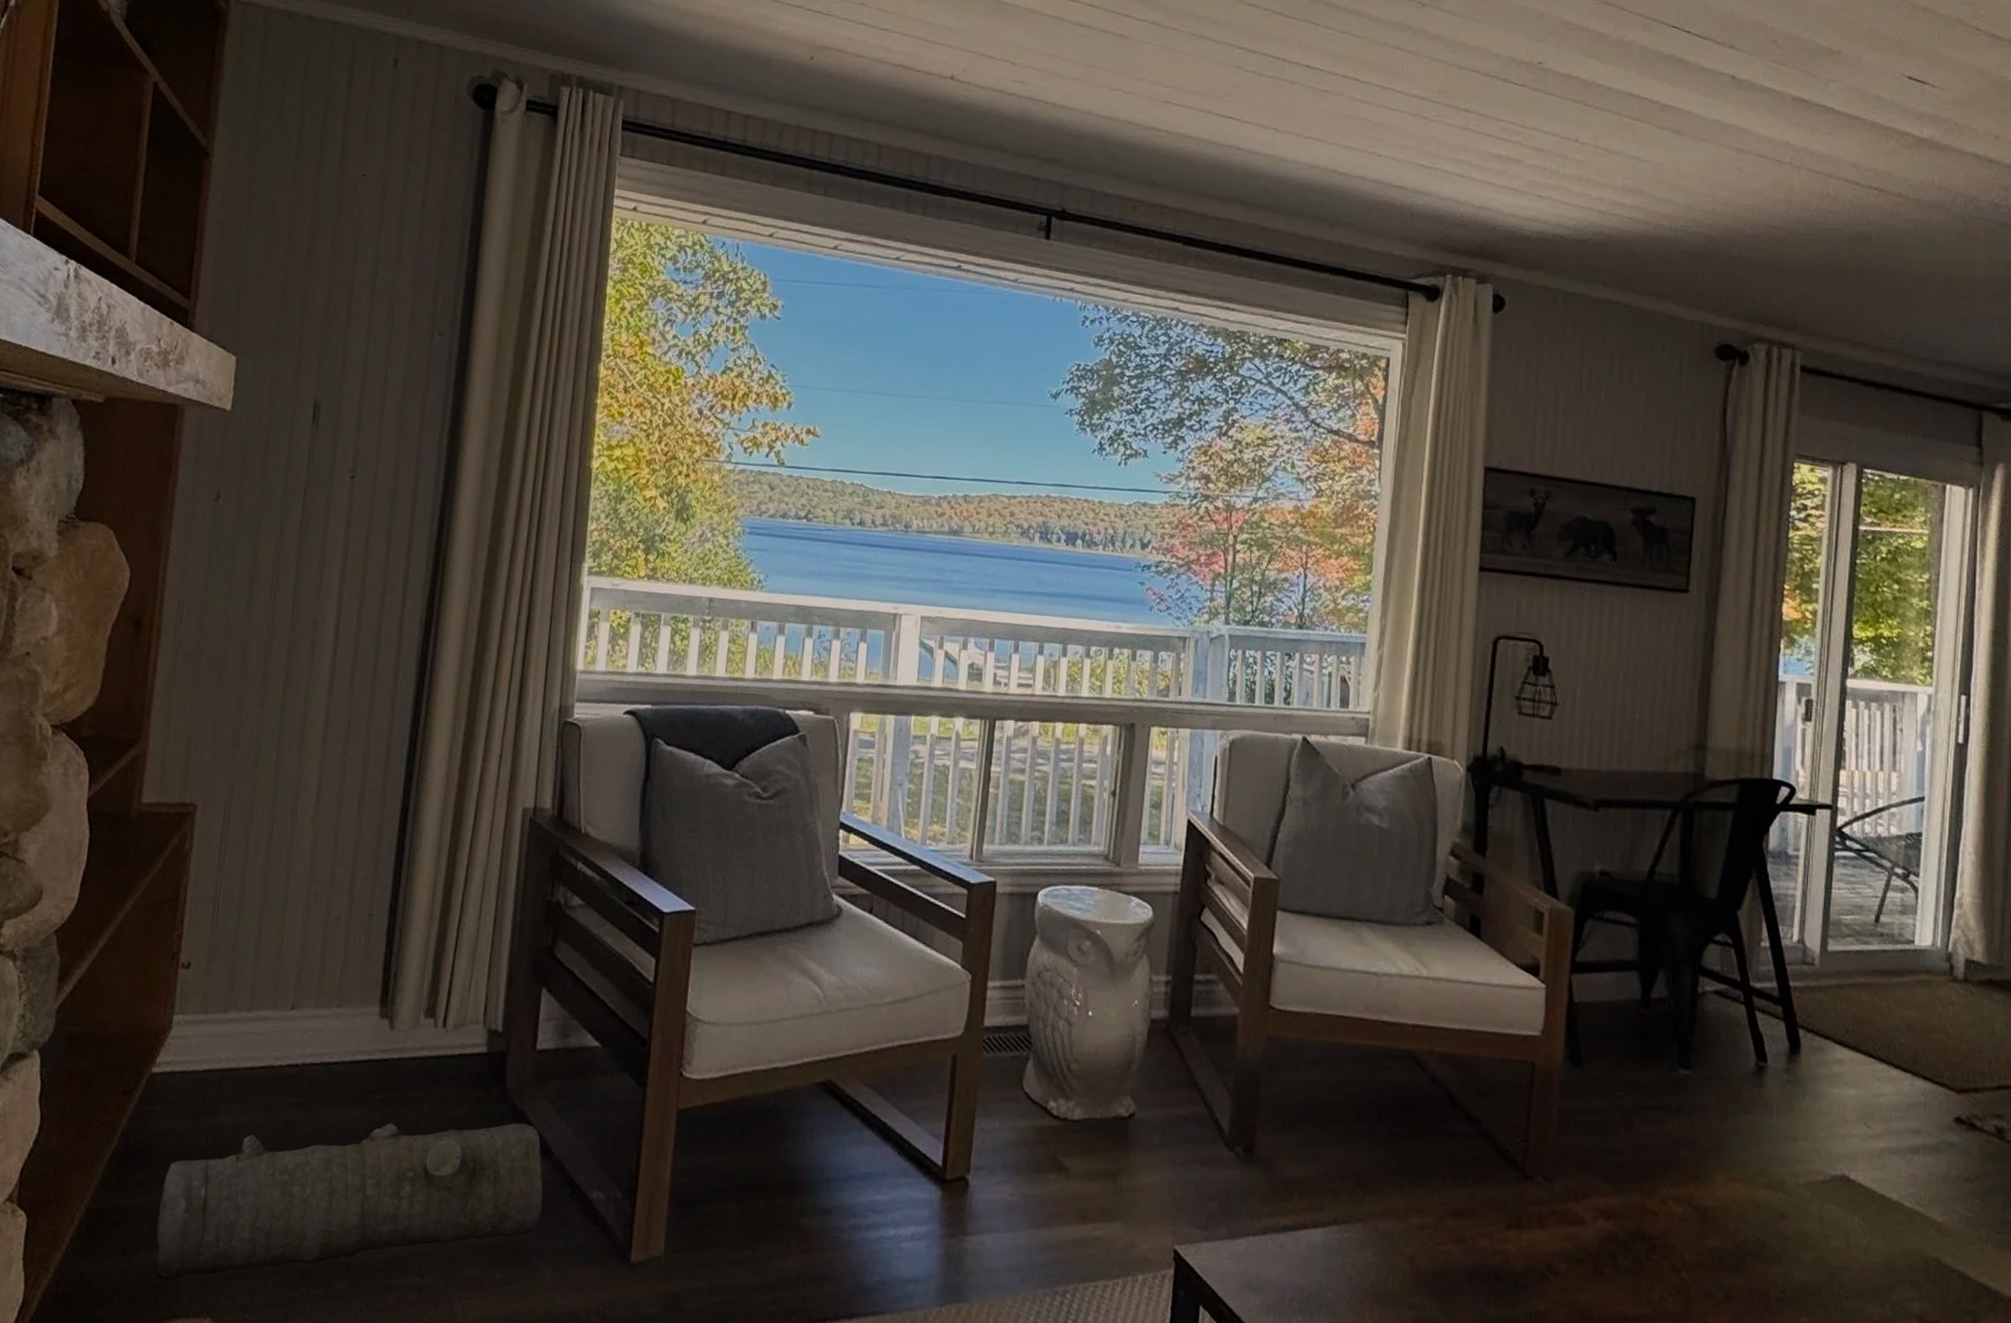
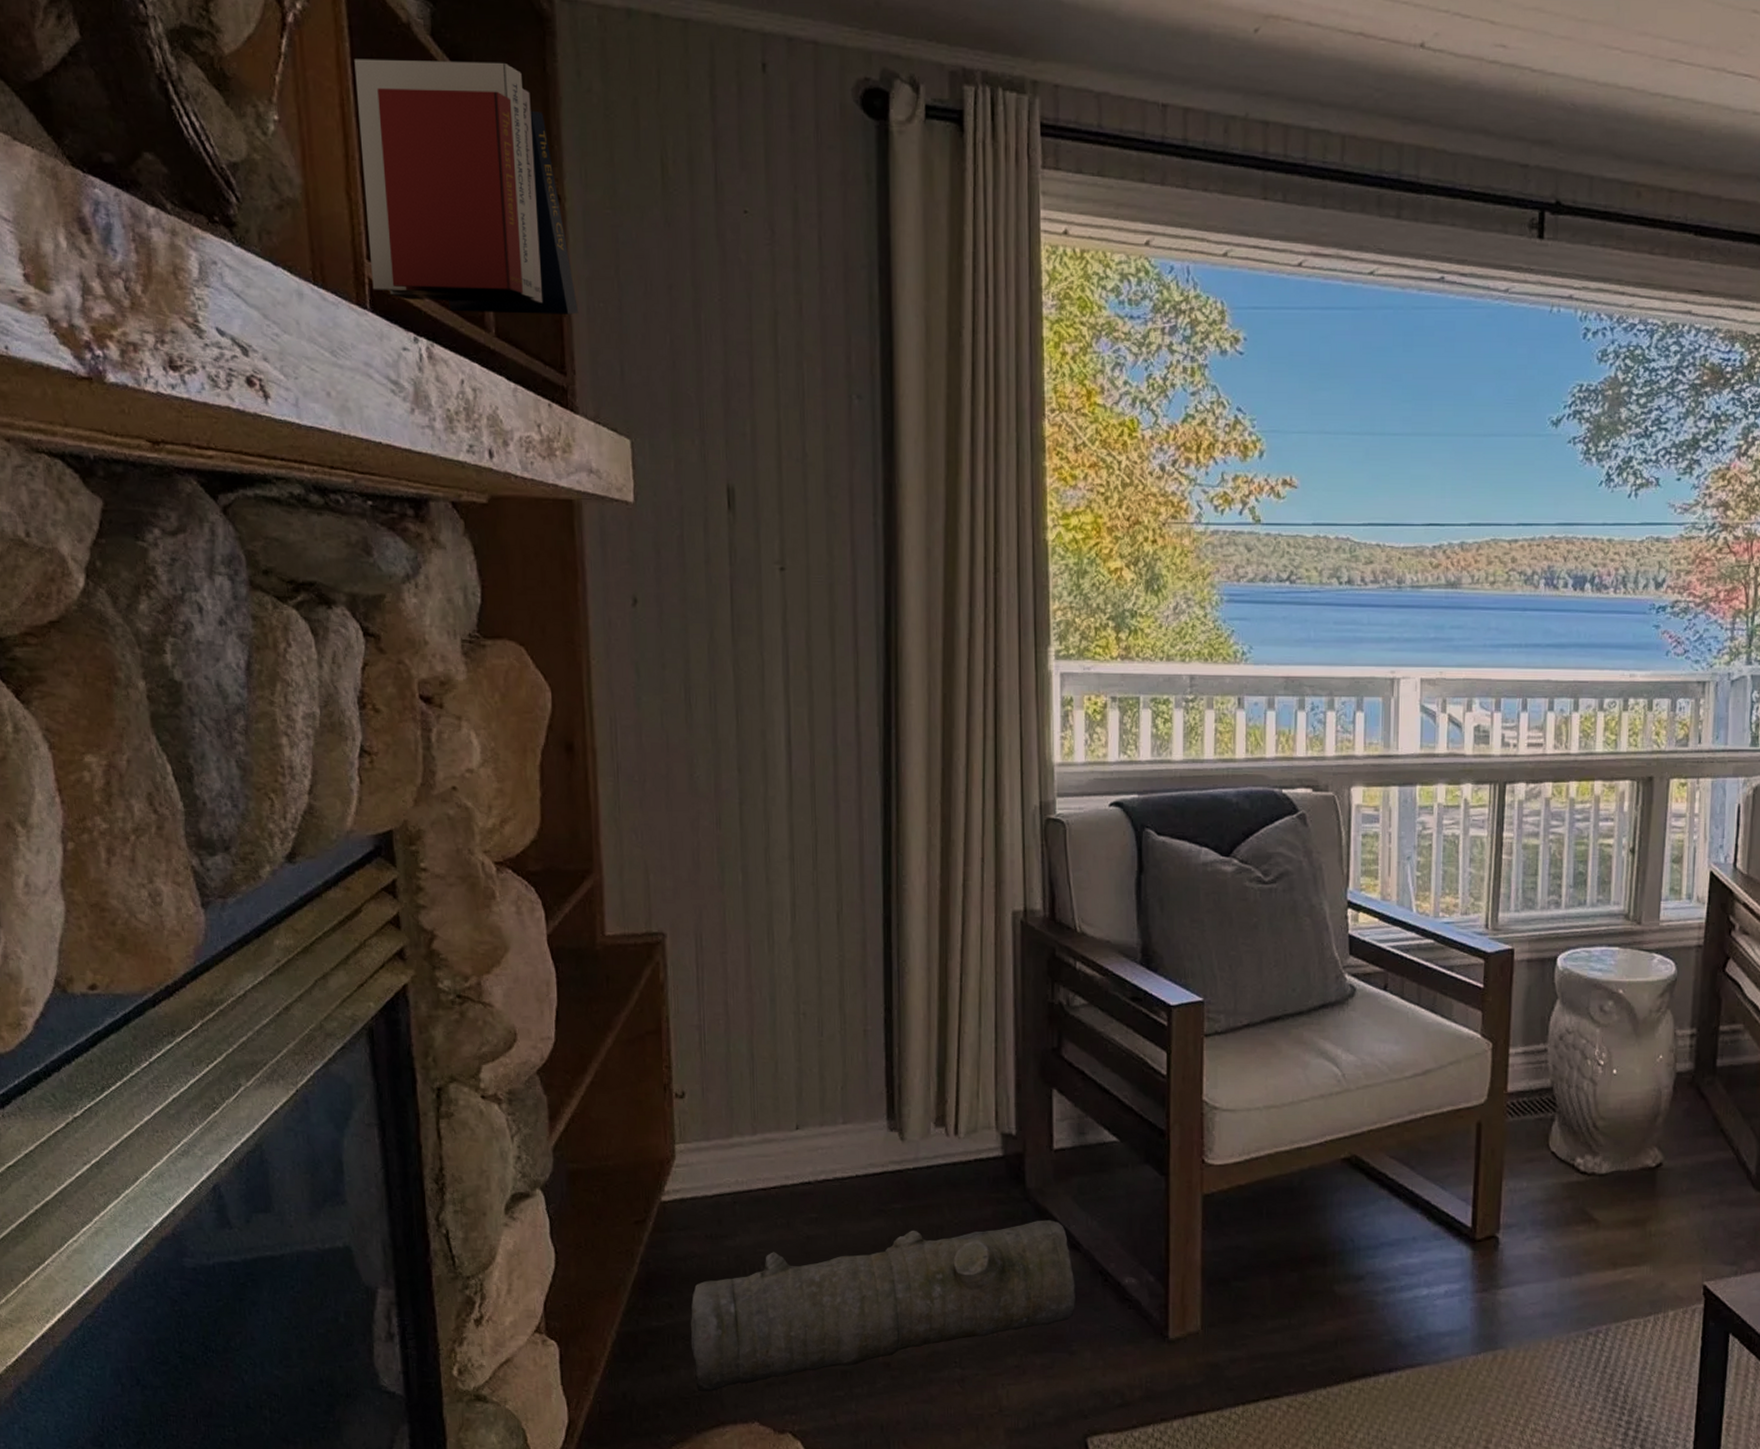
books: none [38,36,210,250] -> present [354,59,579,315]

